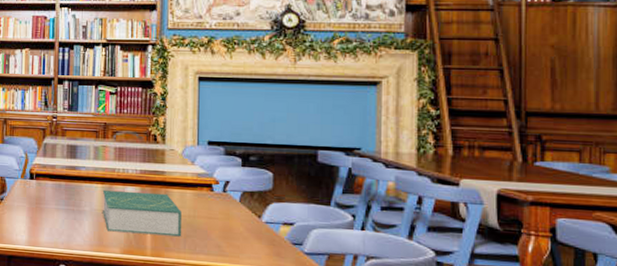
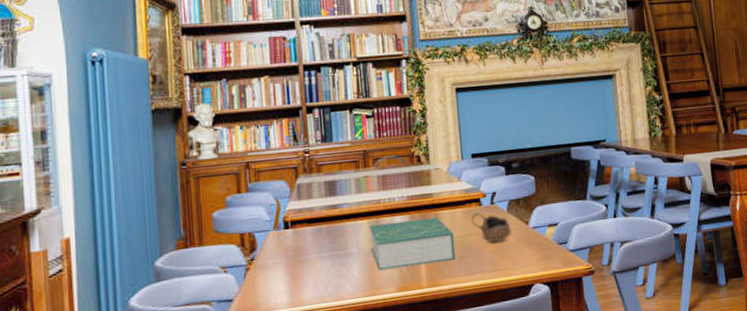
cup: none [200,197,243,230] -> present [470,213,513,243]

